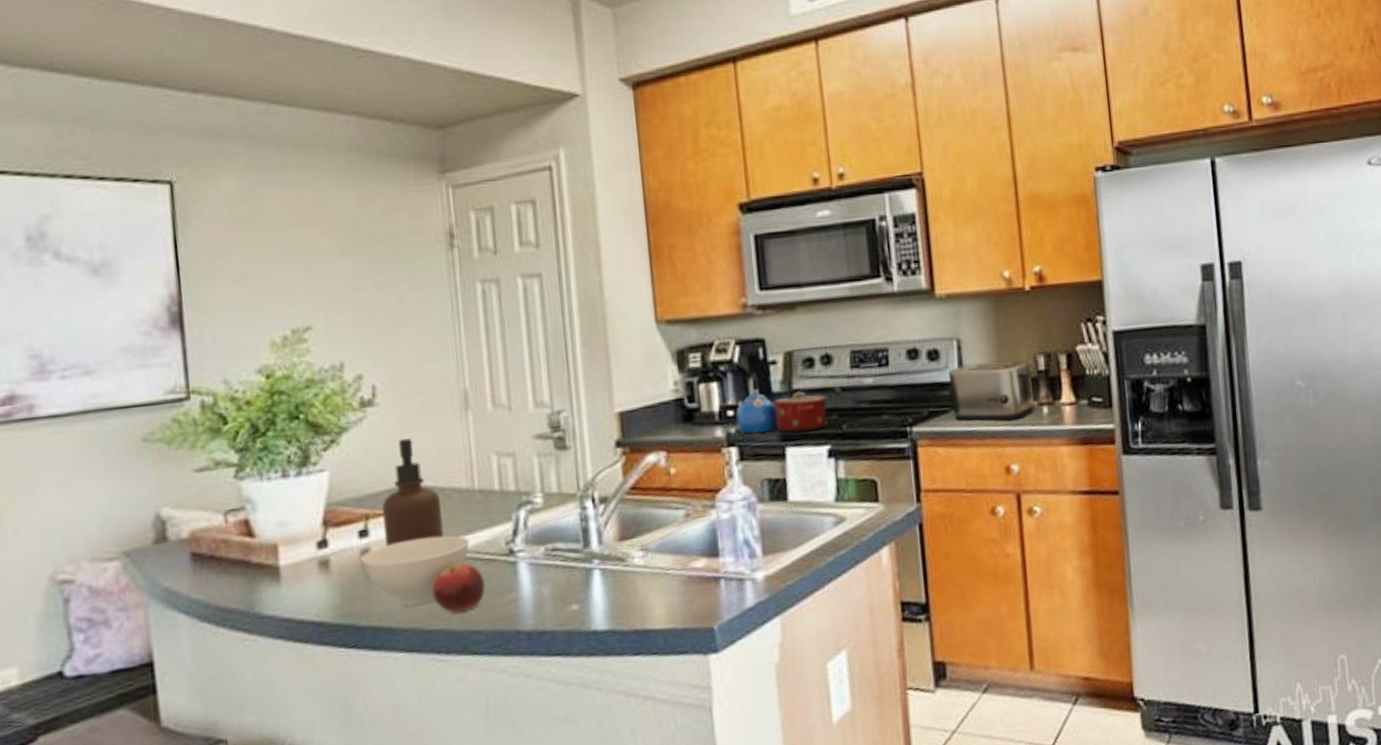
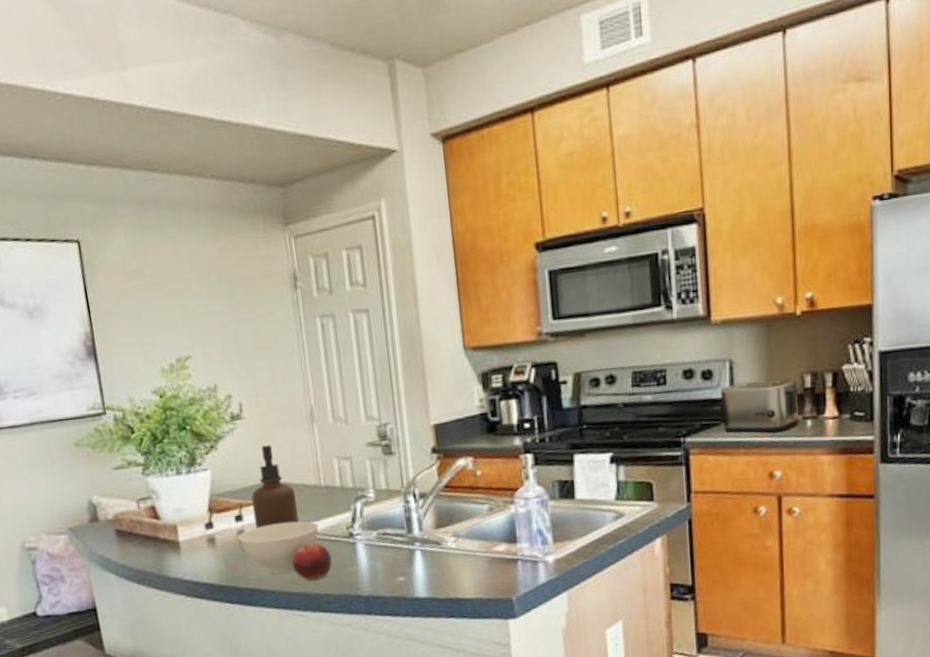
kettle: present [735,371,778,434] -> none [531,390,567,443]
casserole: present [771,391,828,433] -> none [562,407,612,442]

